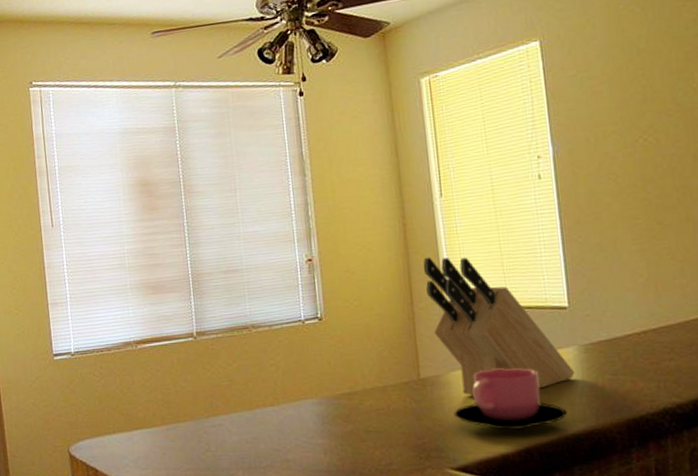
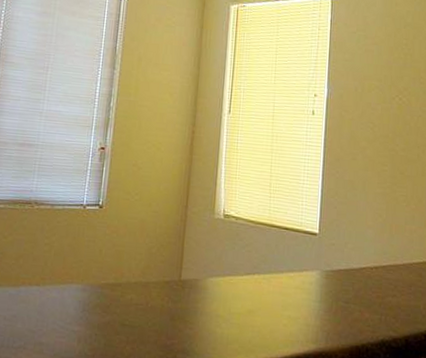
knife block: present [423,257,575,396] -> none [201,165,315,306]
cup: present [454,367,567,430] -> none [205,280,302,343]

